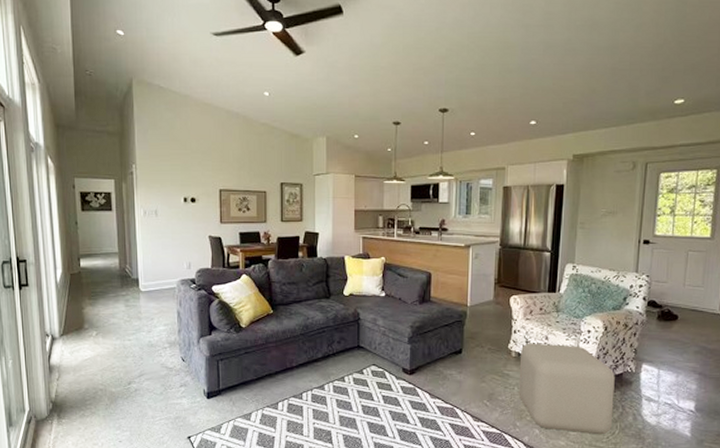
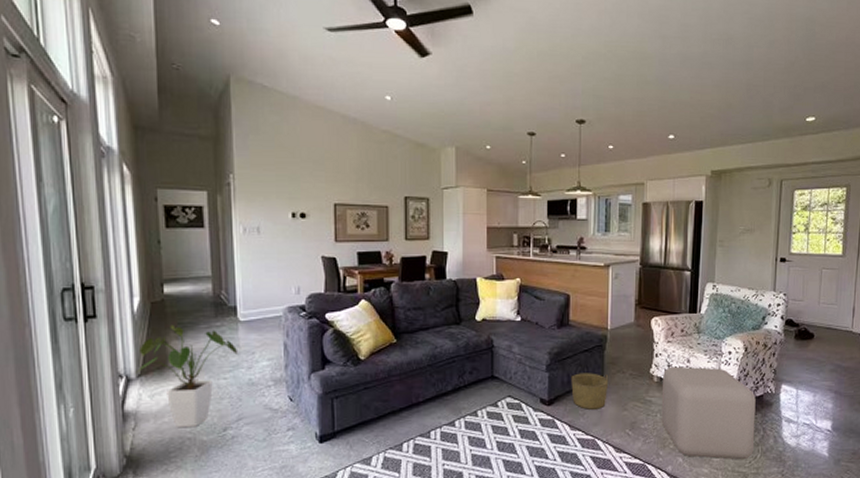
house plant: none [60,293,139,380] -> present [137,324,237,427]
basket: none [432,346,468,380] -> present [571,373,609,410]

